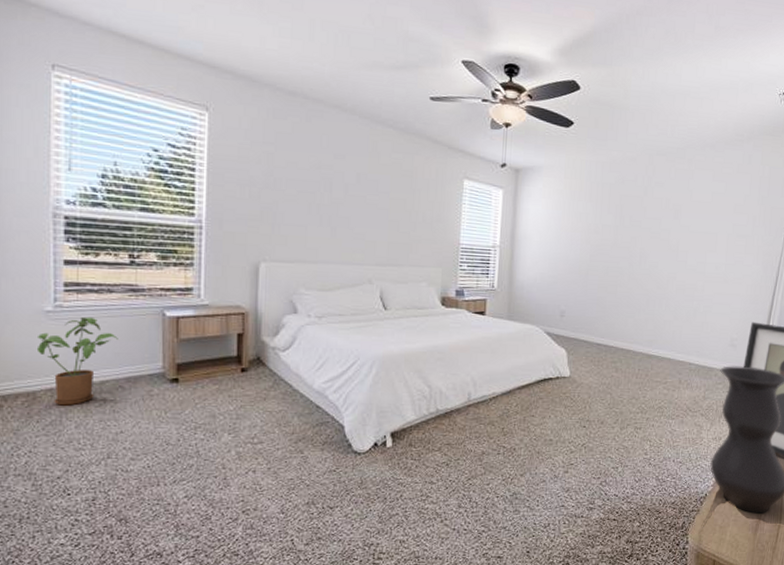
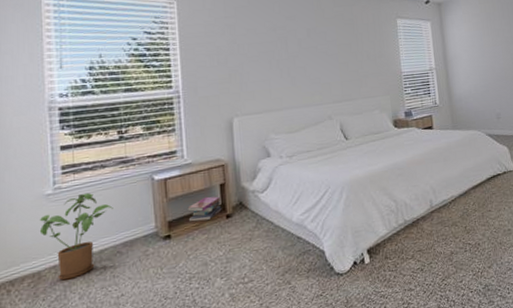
books: none [199,344,237,371] -> present [187,196,222,222]

